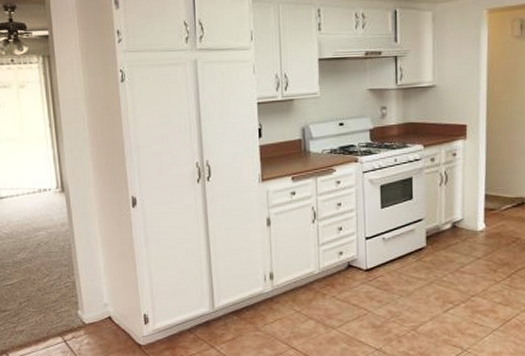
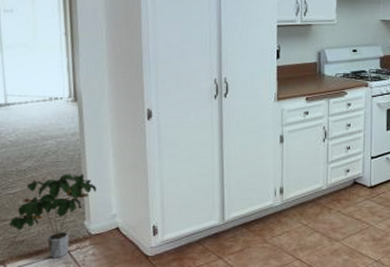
potted plant: none [9,264,88,348] -> present [9,174,97,258]

